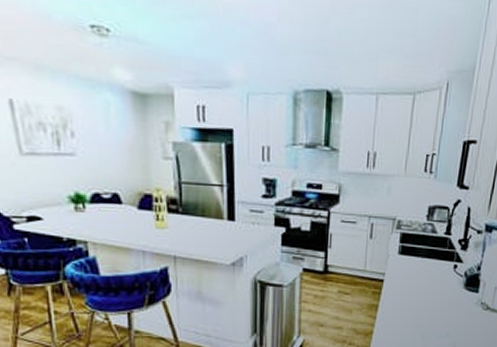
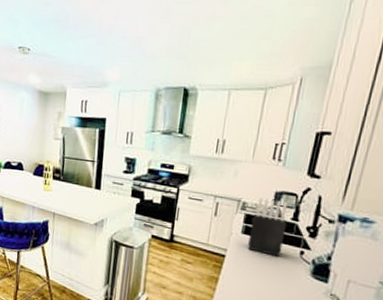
knife block: none [405,214,441,274] -> present [248,197,288,257]

